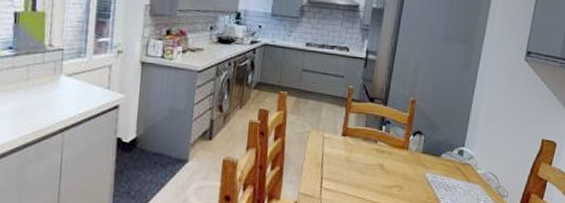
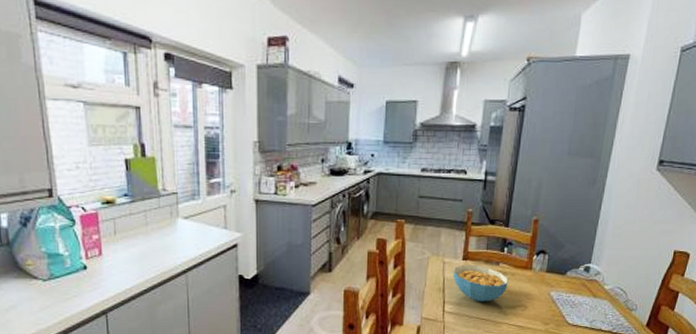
cereal bowl: none [331,140,386,180] -> present [453,264,509,302]

